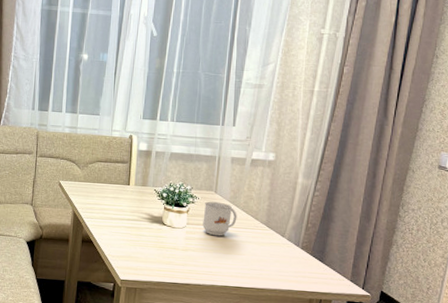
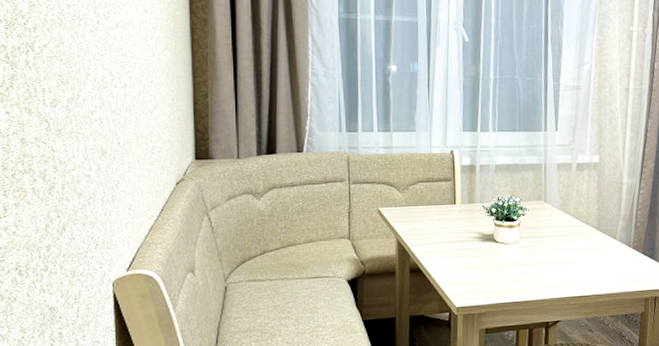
mug: present [203,201,237,237] -> none [535,211,569,247]

